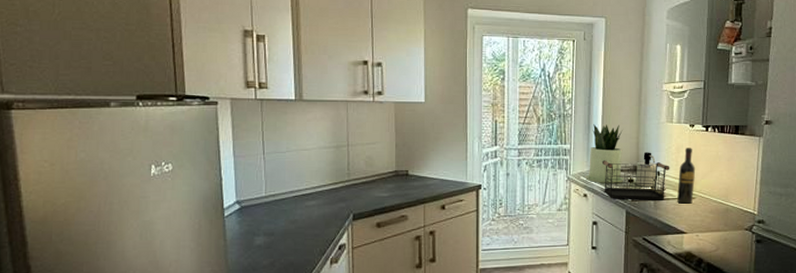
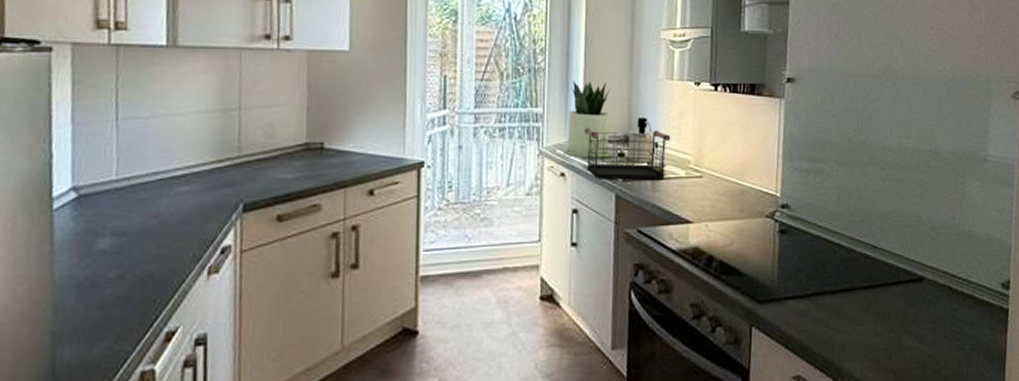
wine bottle: present [677,148,696,205] -> none [680,112,703,186]

